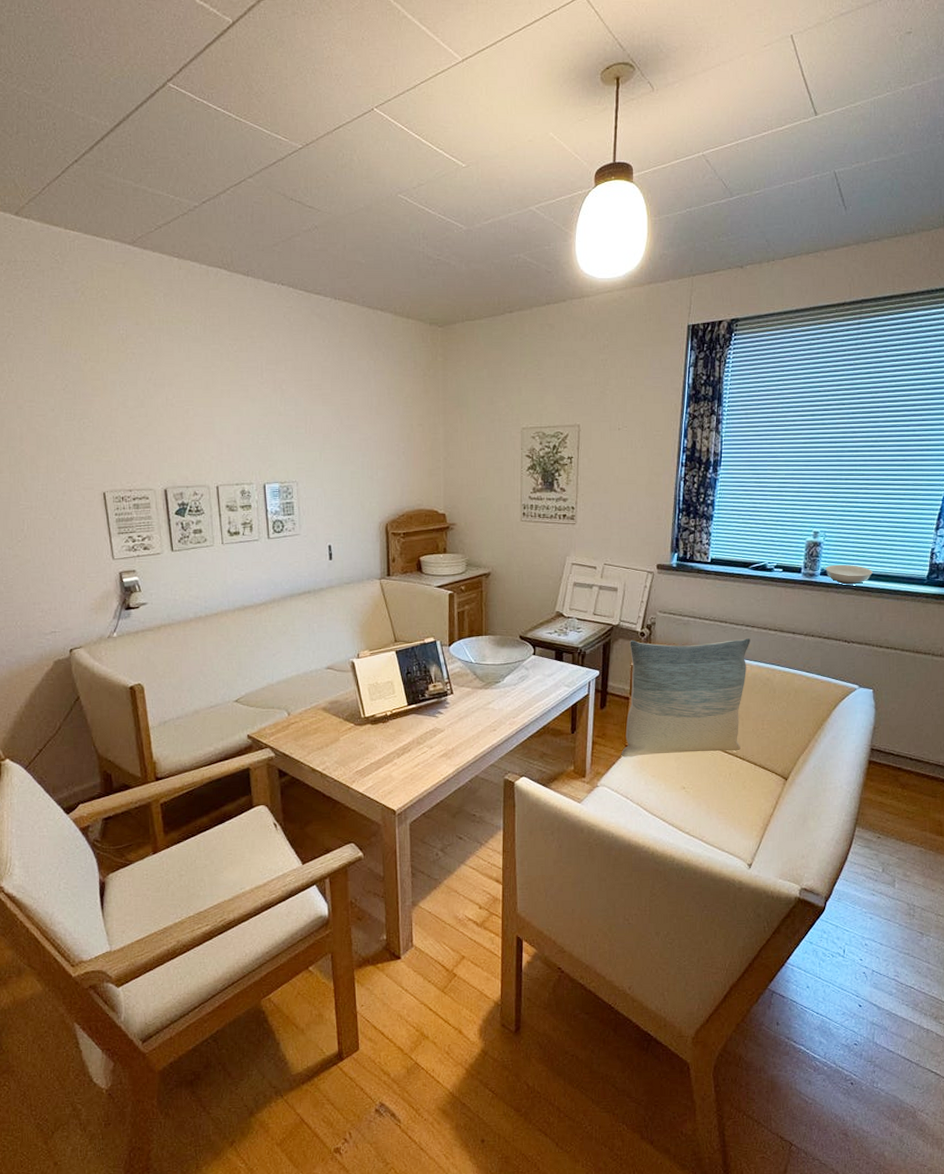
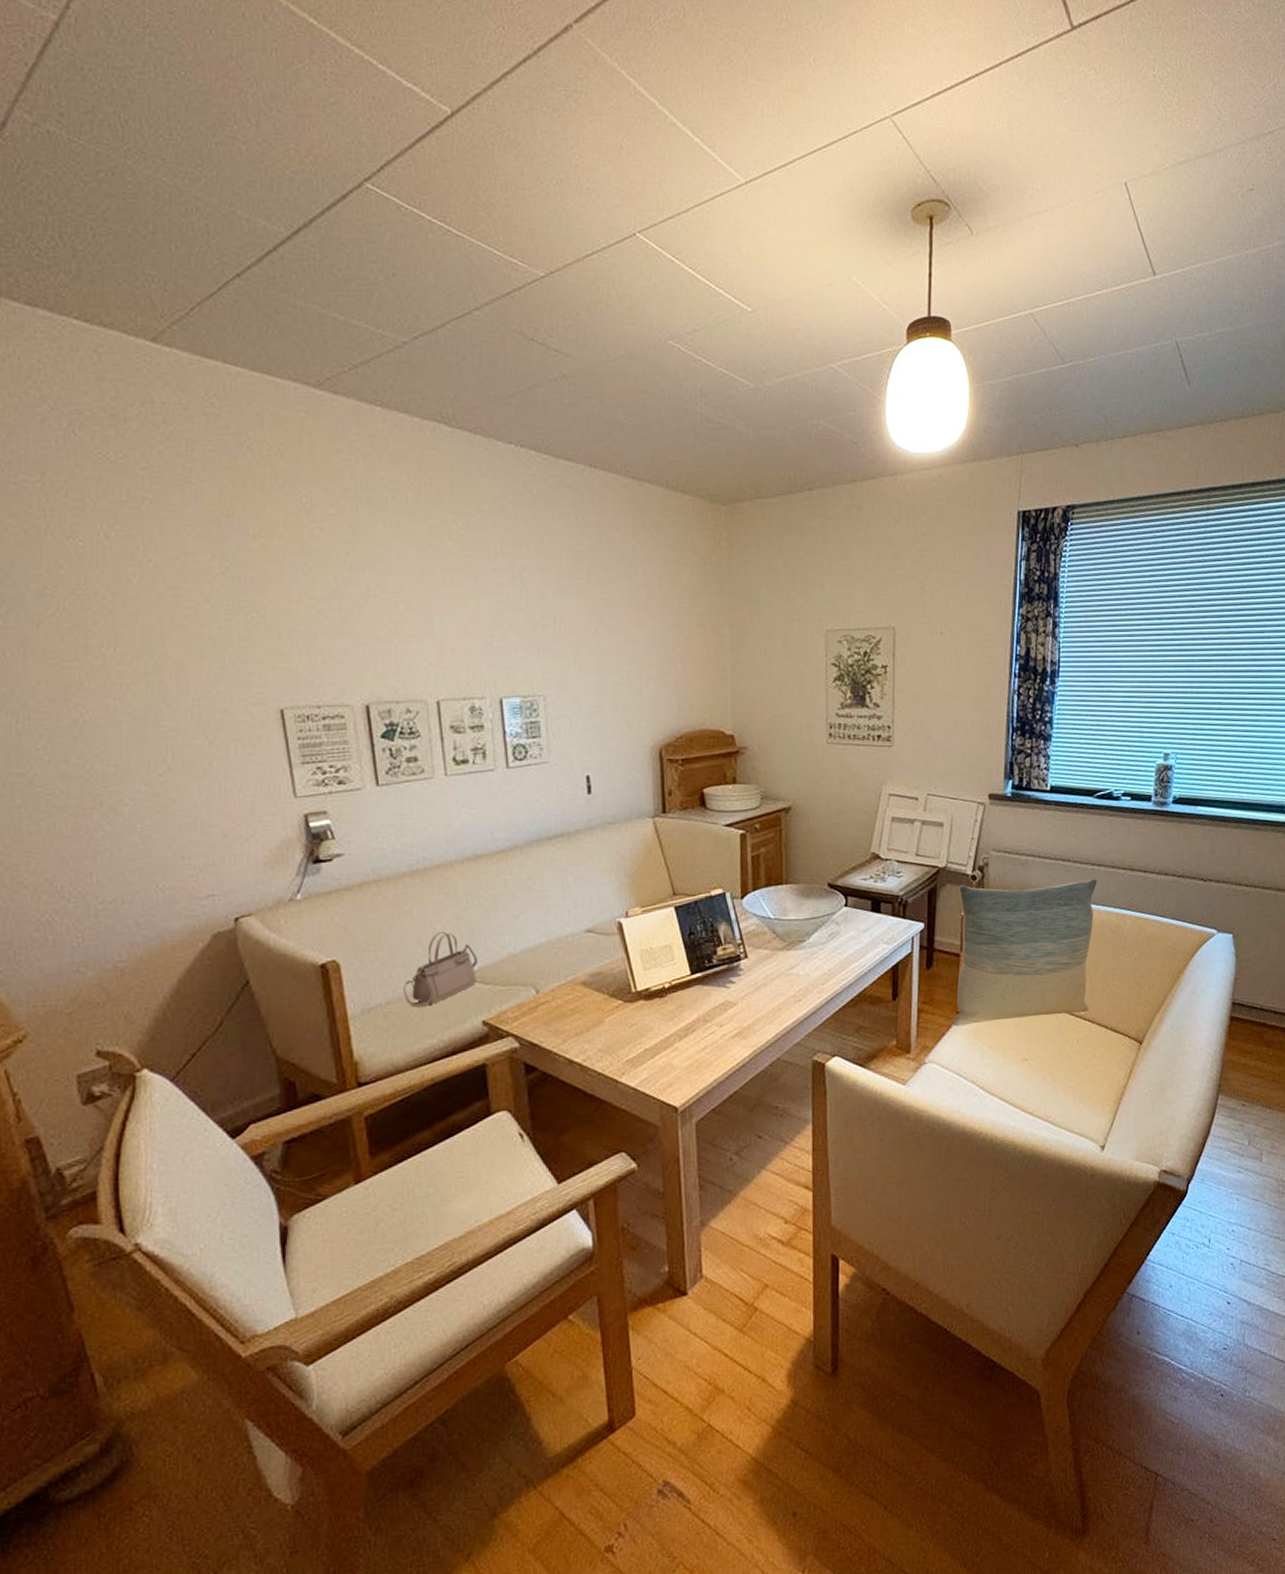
handbag: none [190,664,244,722] -> present [404,931,477,1007]
bowl: present [825,564,873,585] -> none [1178,790,1229,814]

